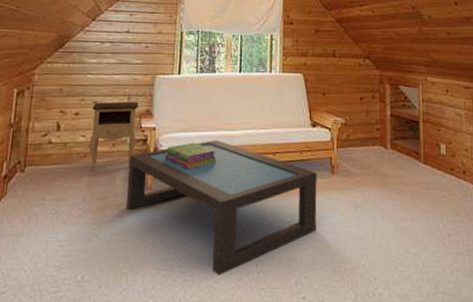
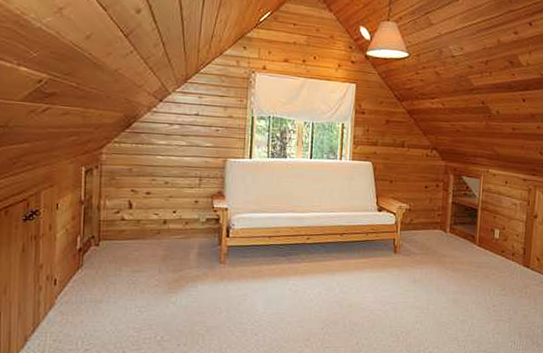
nightstand: present [89,101,139,172] -> none [162,182,210,247]
coffee table: present [125,140,317,275] -> none [200,221,381,337]
stack of books: present [164,142,217,170] -> none [236,222,288,247]

